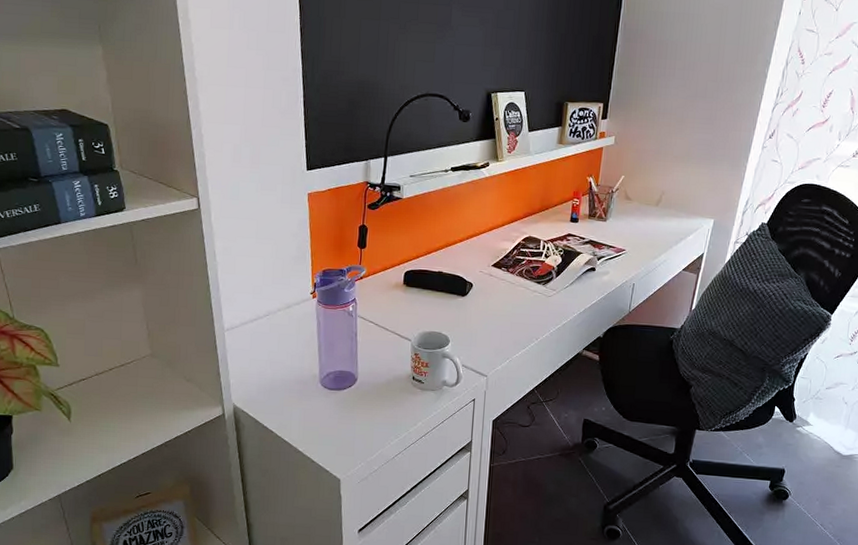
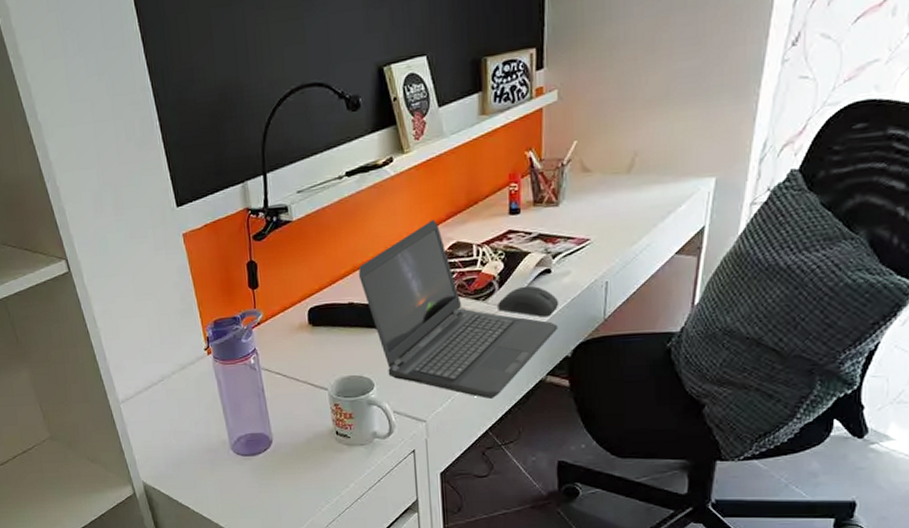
laptop computer: none [450,216,596,364] -> present [359,220,559,400]
computer mouse: none [553,278,599,304] -> present [498,285,559,317]

